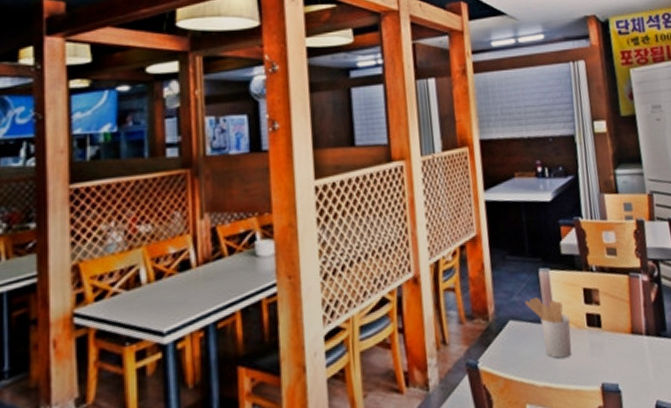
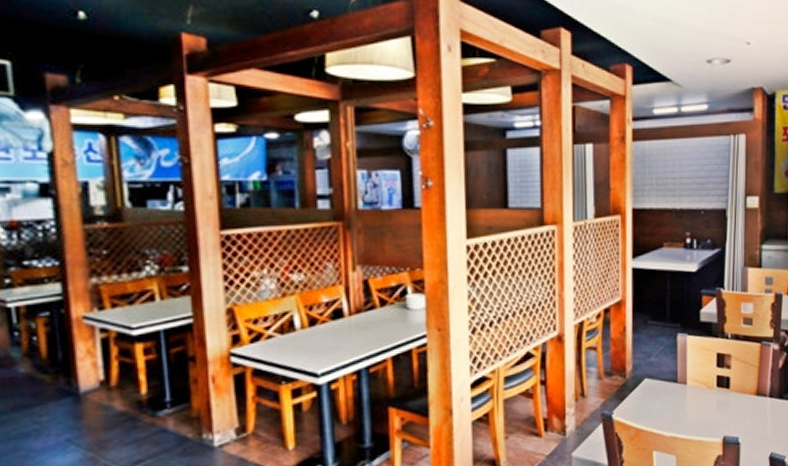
utensil holder: present [525,297,572,359] -> none [662,359,701,414]

